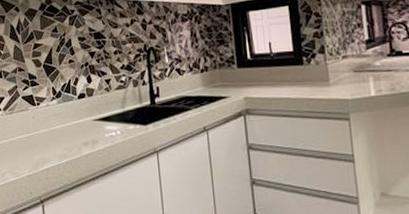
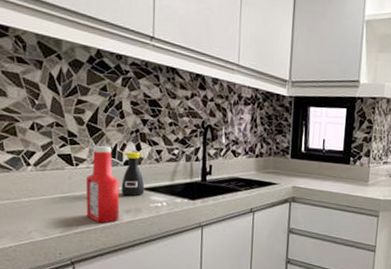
ketchup bottle: none [47,82,79,159] -> present [86,145,120,224]
bottle: none [77,84,99,128] -> present [121,151,145,196]

